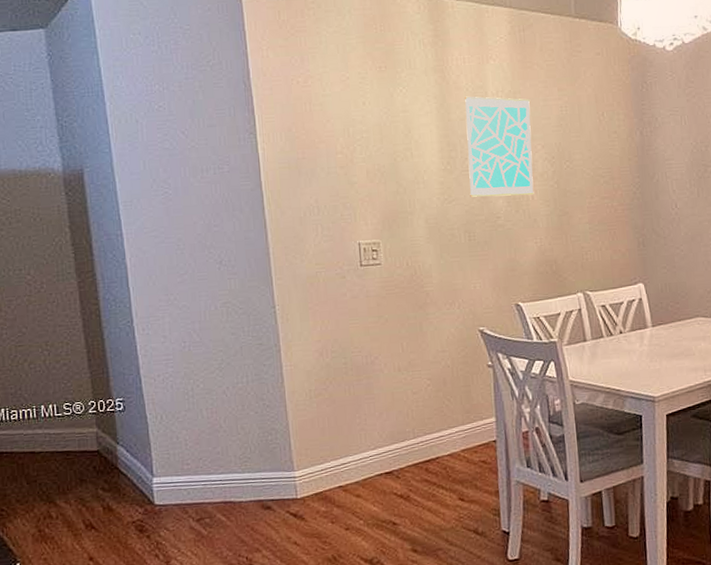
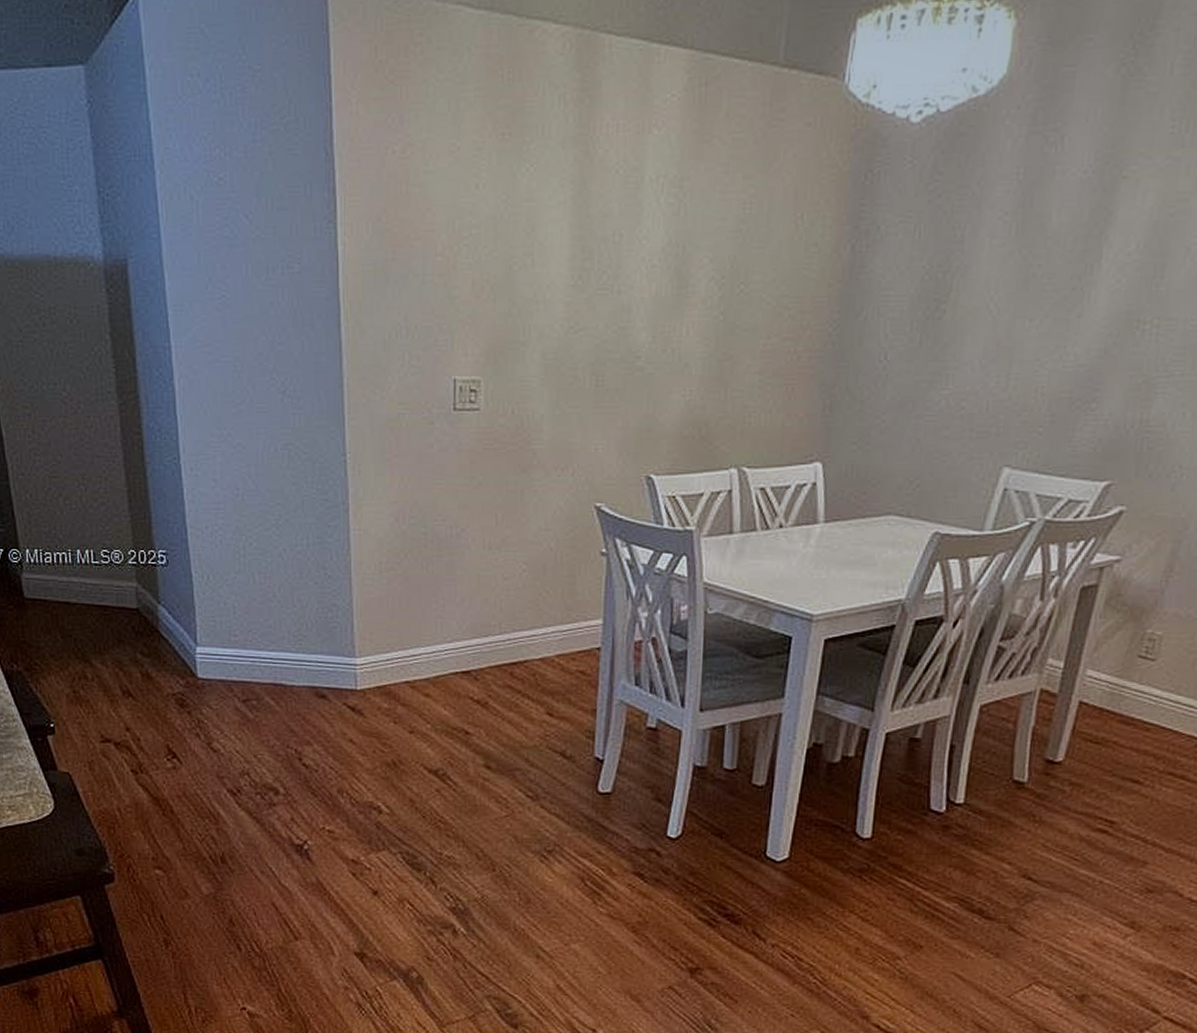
wall art: present [465,96,534,197] -> none [603,181,703,329]

